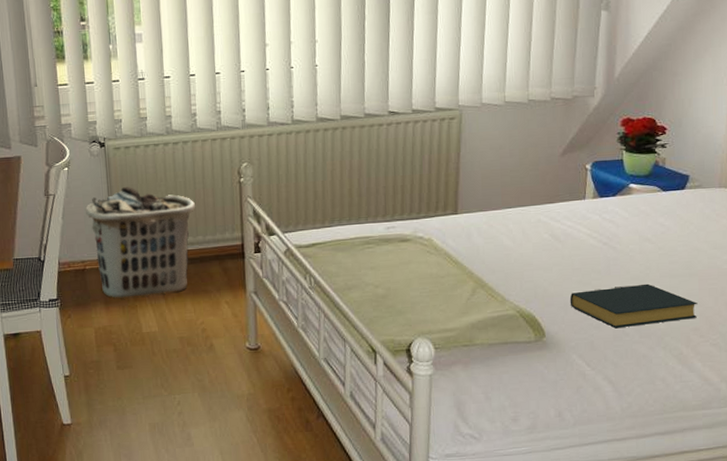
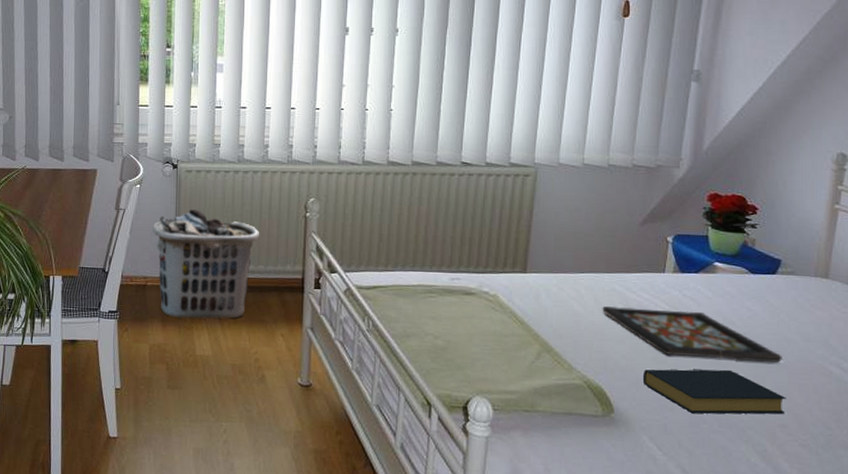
decorative tray: none [530,232,693,277] -> present [602,306,782,363]

